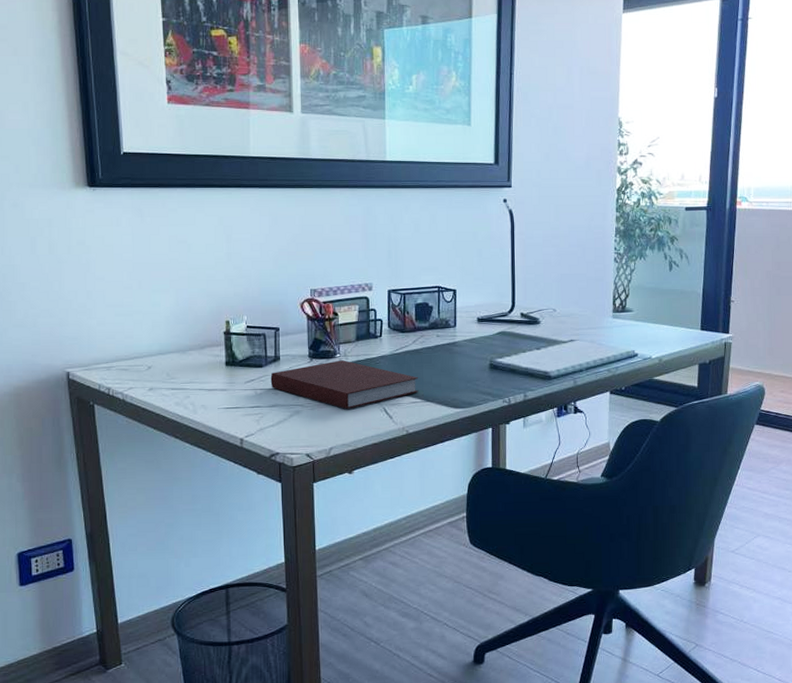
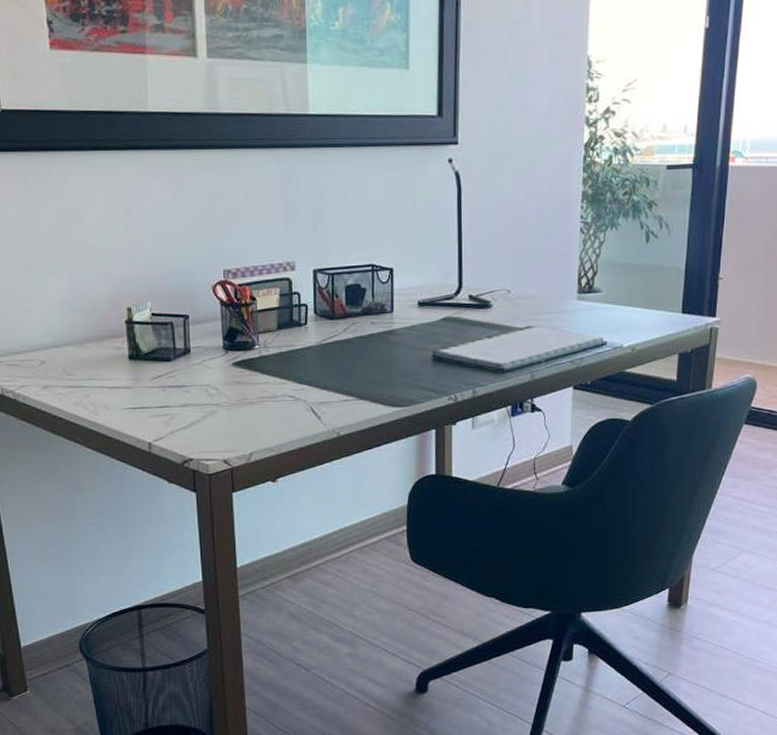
notebook: present [270,360,419,410] -> none [180,352,351,410]

